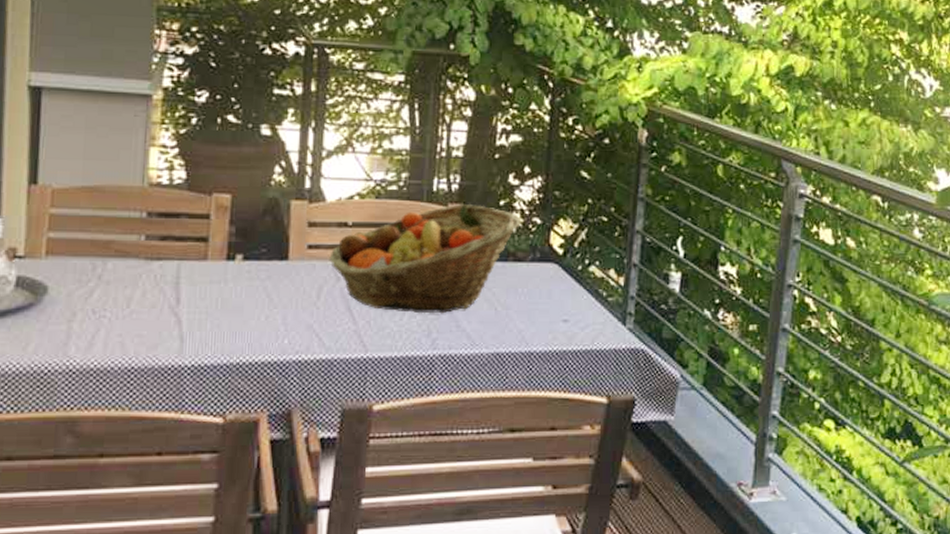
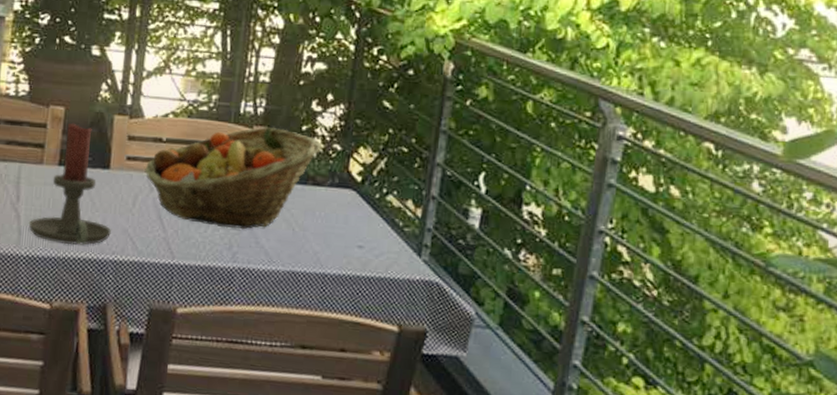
candle holder: none [192,211,293,349] -> present [28,123,111,245]

